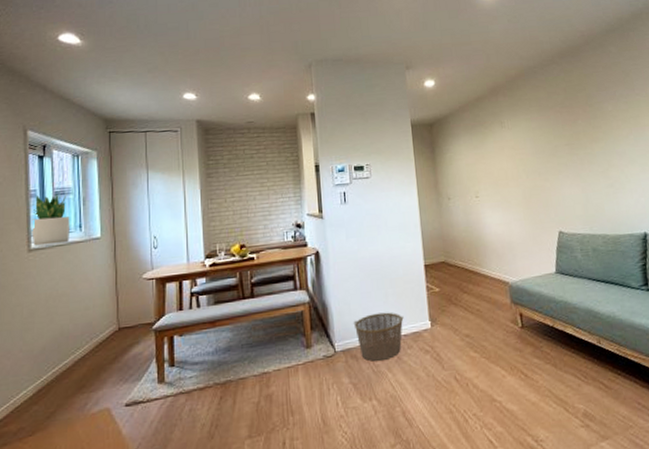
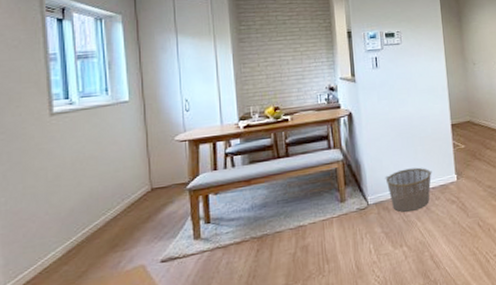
planter: present [31,193,70,246] -> none [53,56,95,110]

